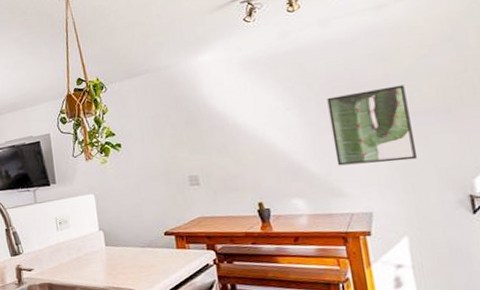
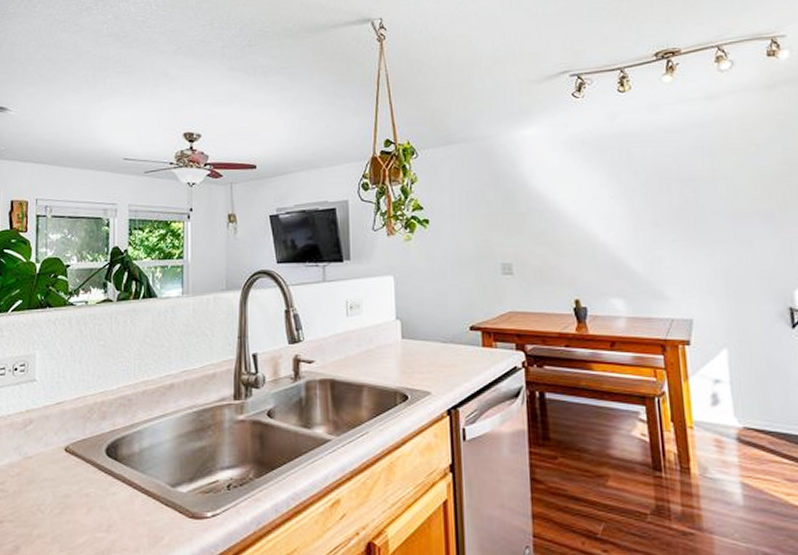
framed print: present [327,84,418,166] -> none [653,183,741,266]

